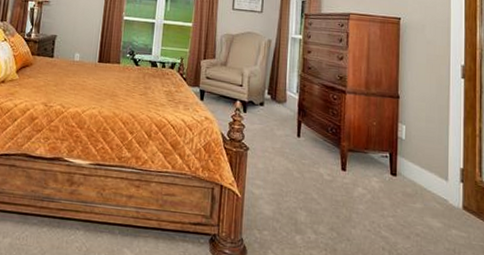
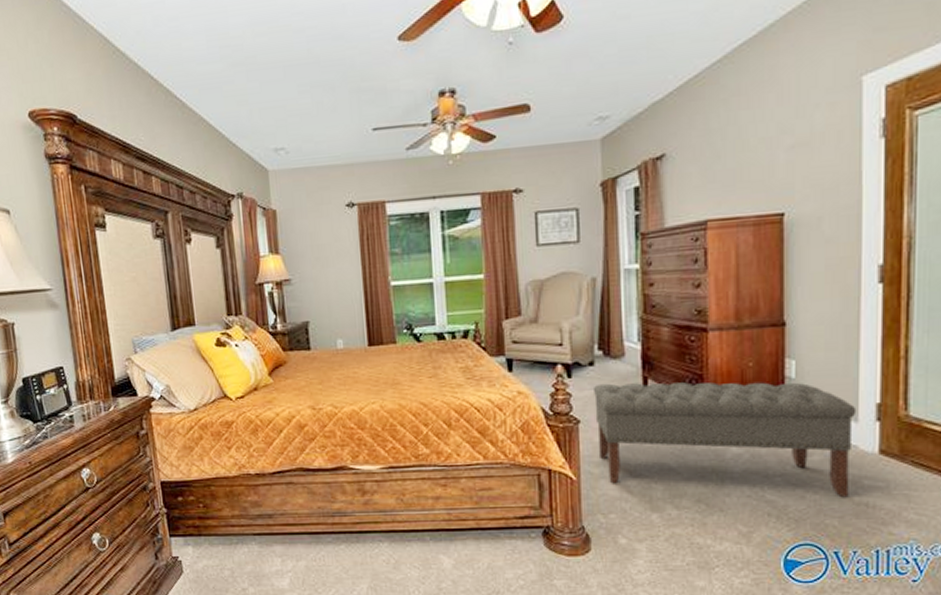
bench: none [260,121,447,241] -> present [592,382,857,496]

